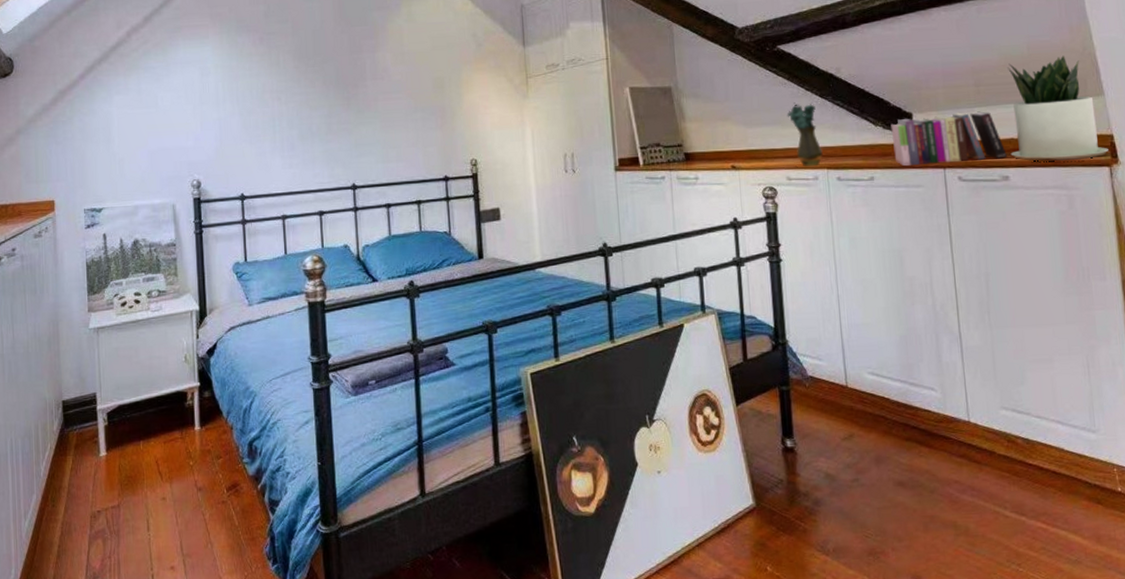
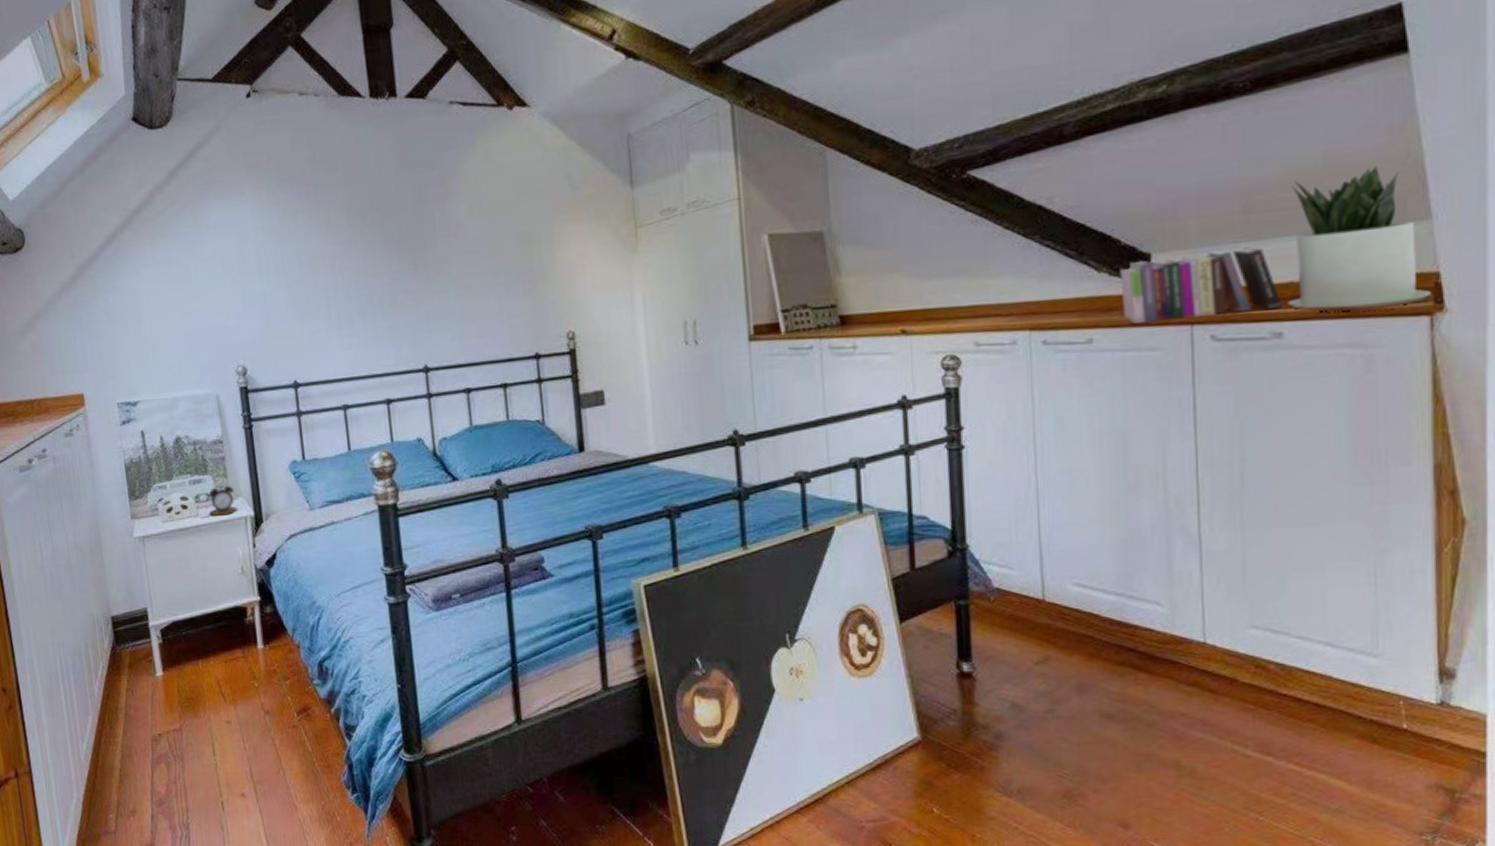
alarm clock: none [159,281,185,310] -> present [208,483,238,516]
vase: present [787,102,823,167] -> none [977,245,1024,329]

